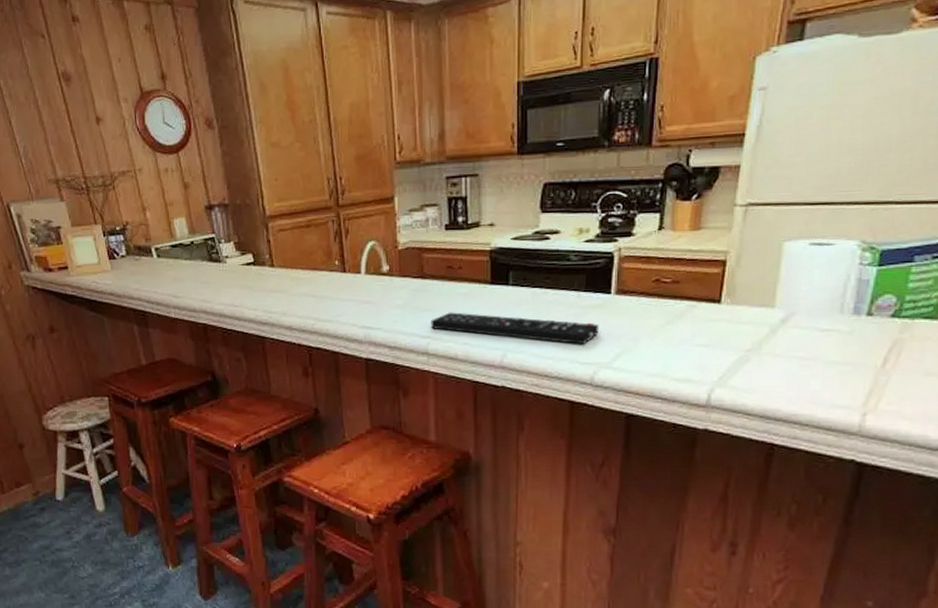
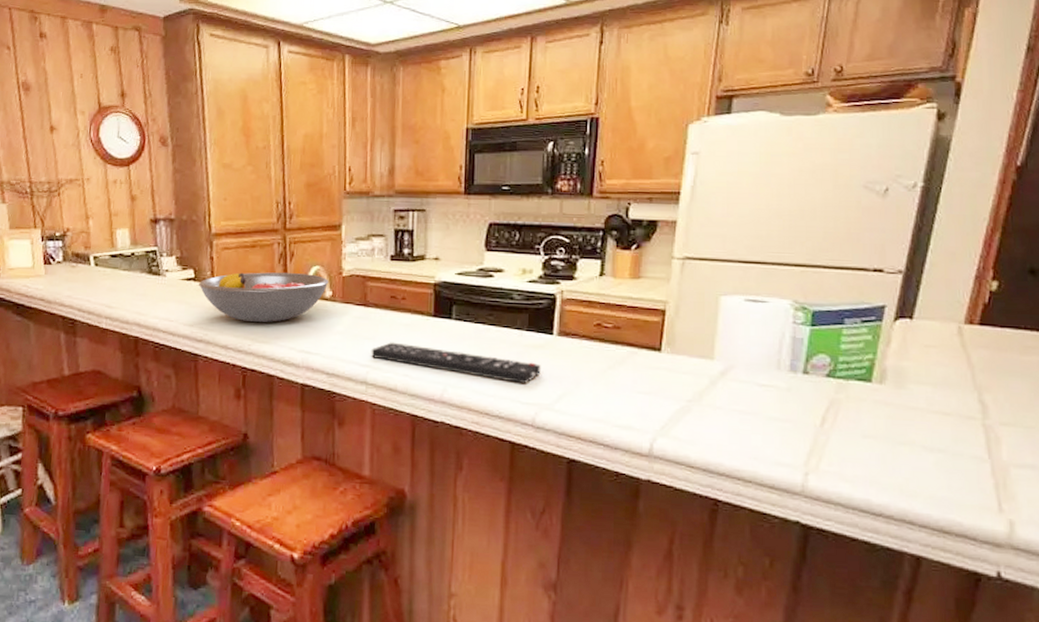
fruit bowl: none [259,250,385,302] -> present [199,272,329,323]

